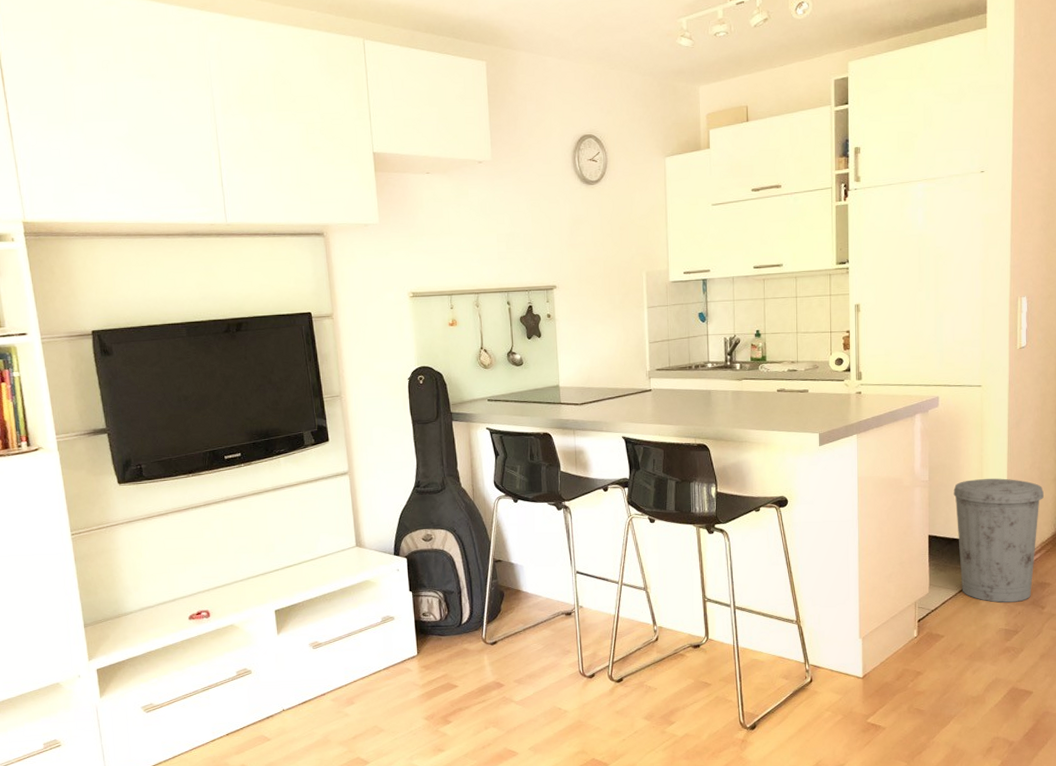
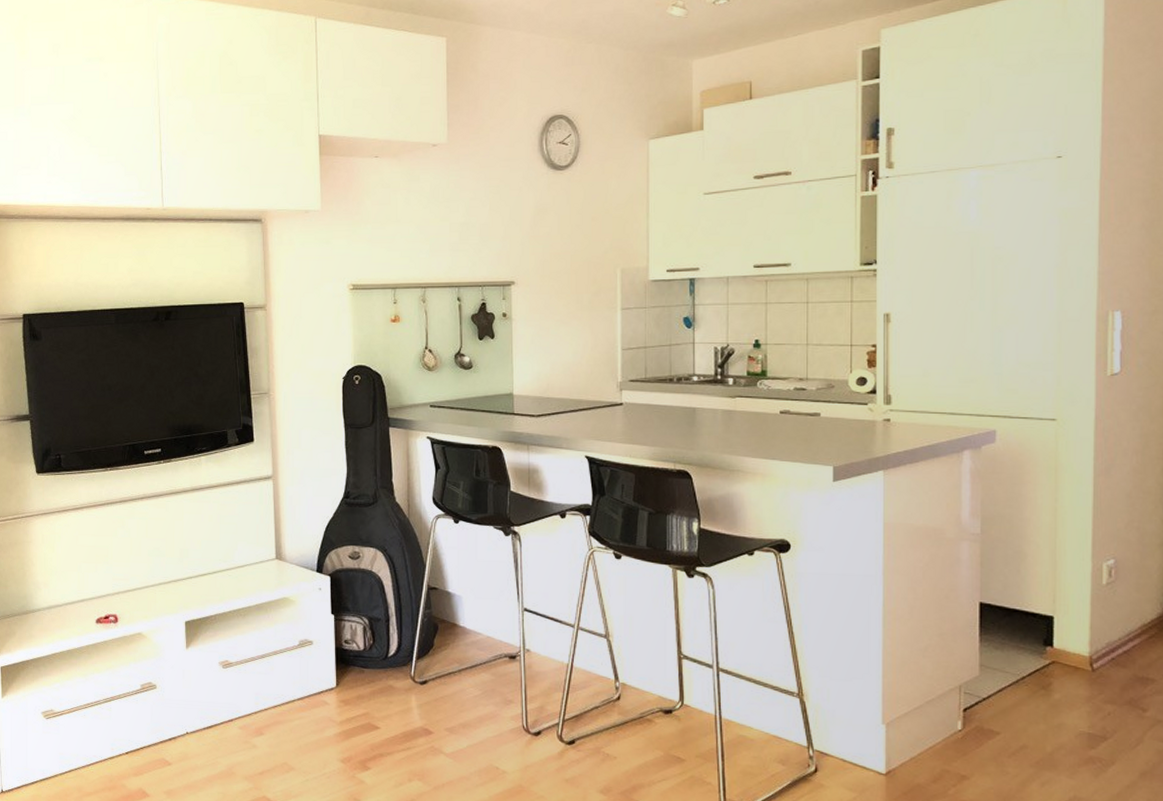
trash can: present [953,478,1044,603] -> none [1015,536,1145,699]

